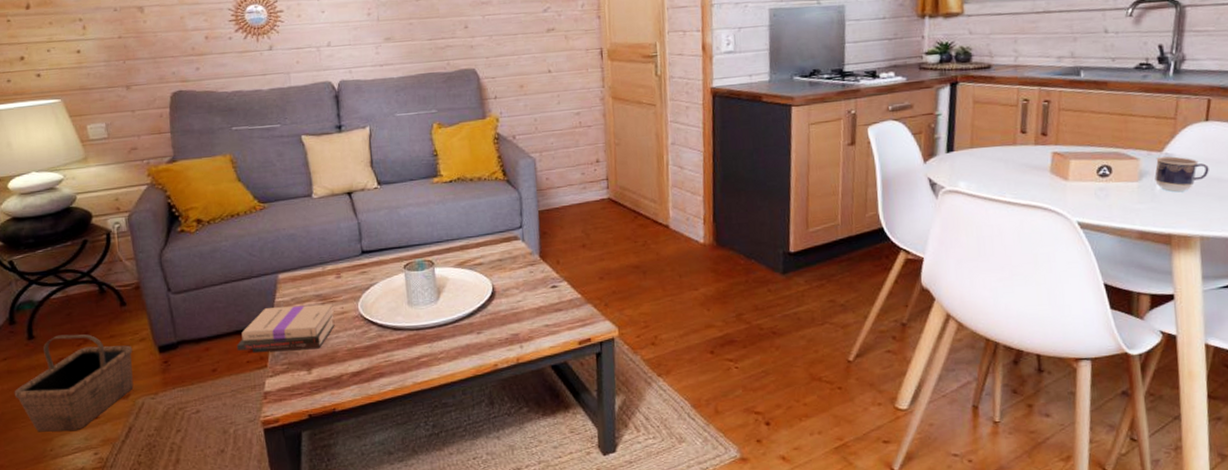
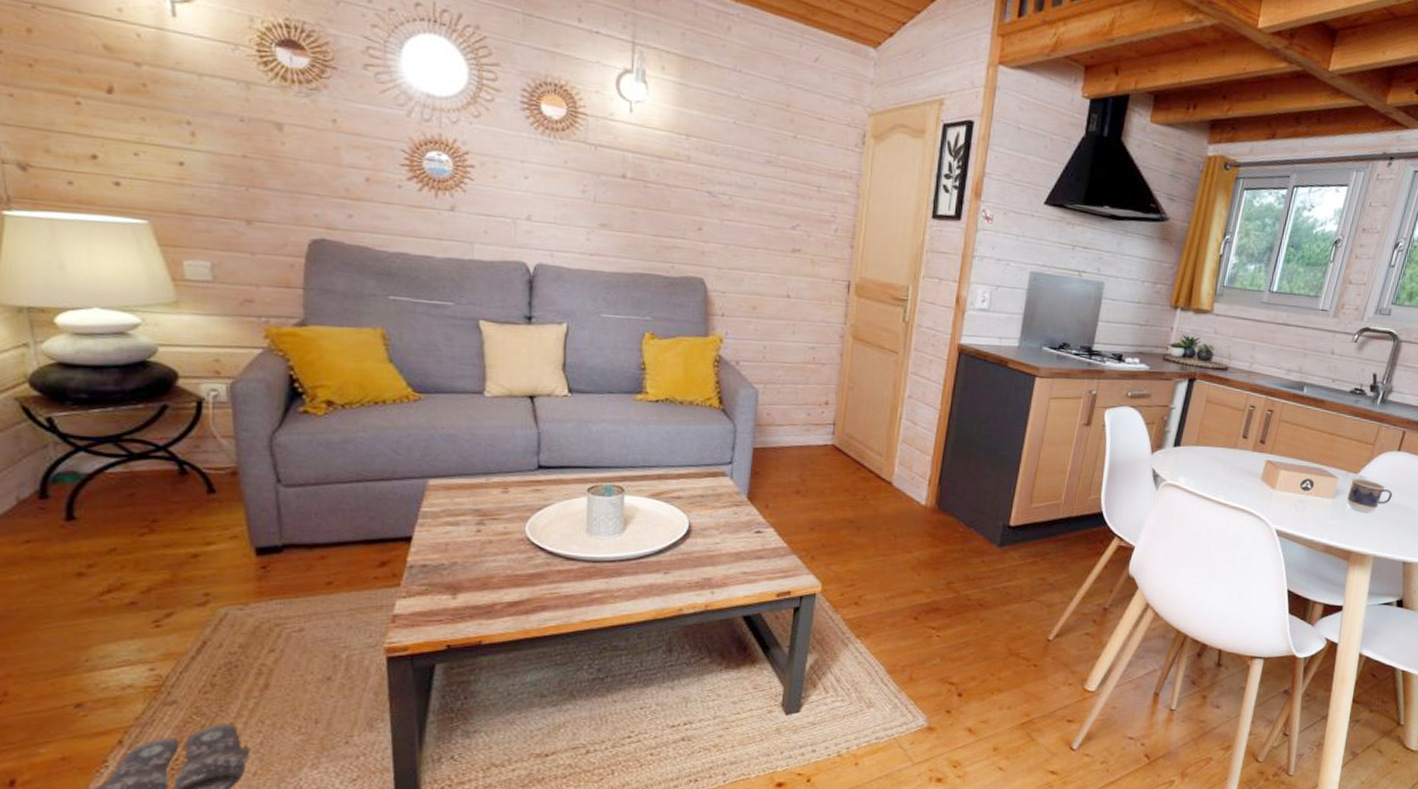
basket: present [14,334,134,432] -> none [37,519,219,640]
books: present [236,303,335,354] -> none [362,517,496,571]

